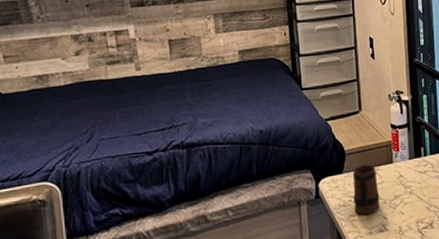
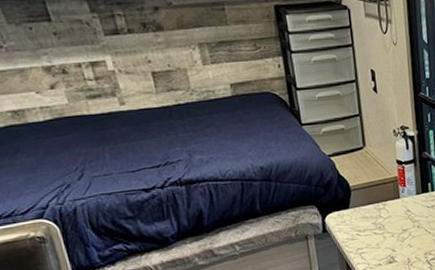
mug: present [353,164,380,215] -> none [359,200,388,248]

